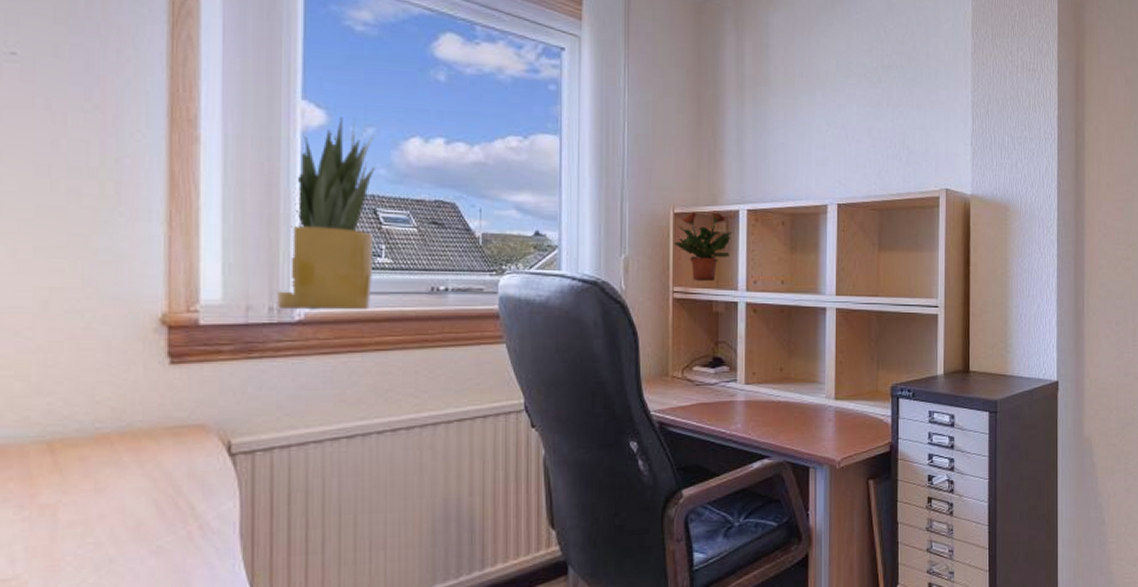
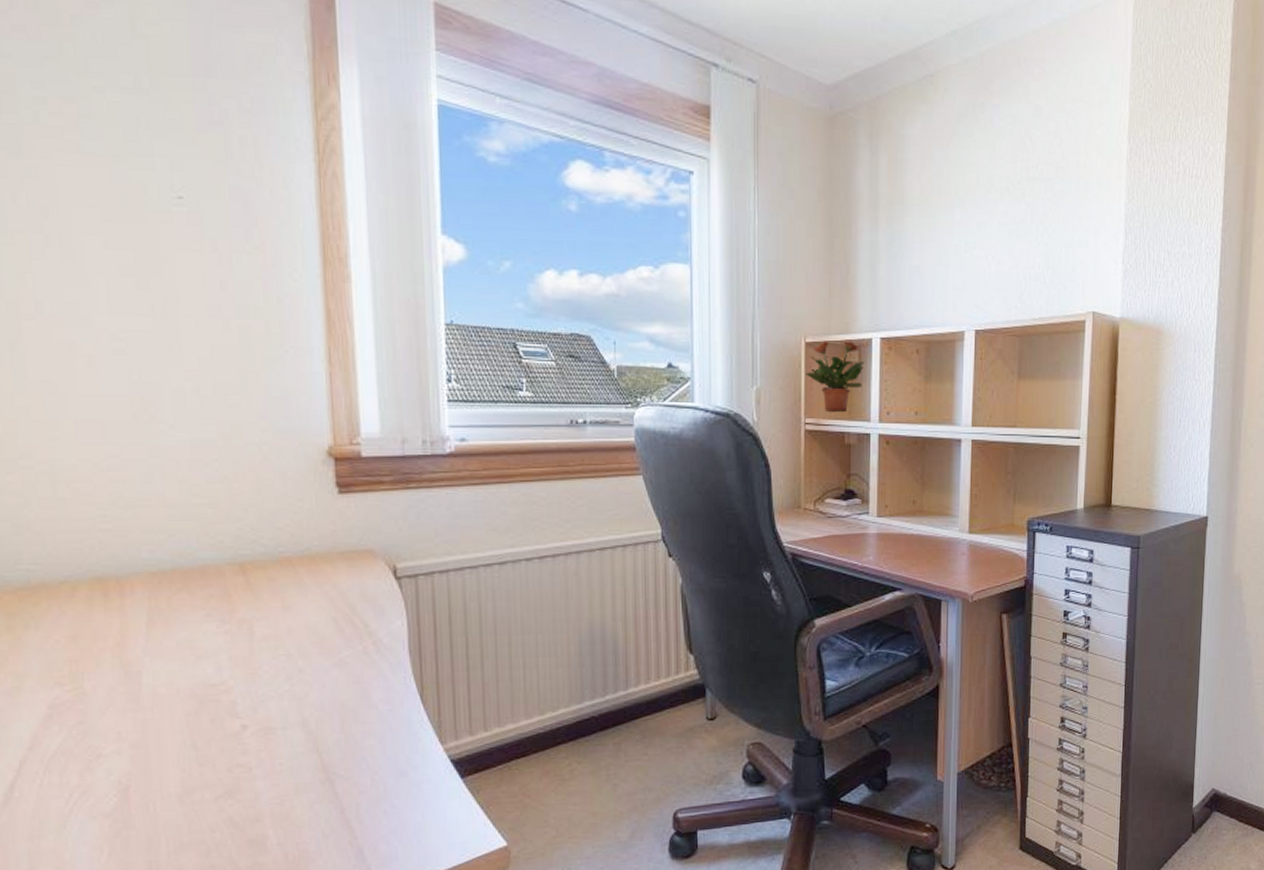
planter: present [276,117,375,310] -> none [428,251,515,443]

